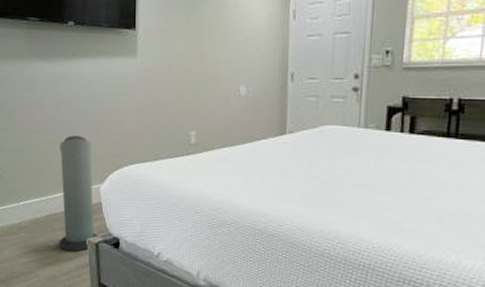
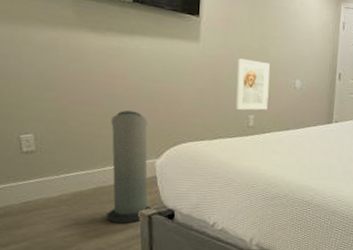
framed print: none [175,69,211,126] -> present [235,58,270,111]

